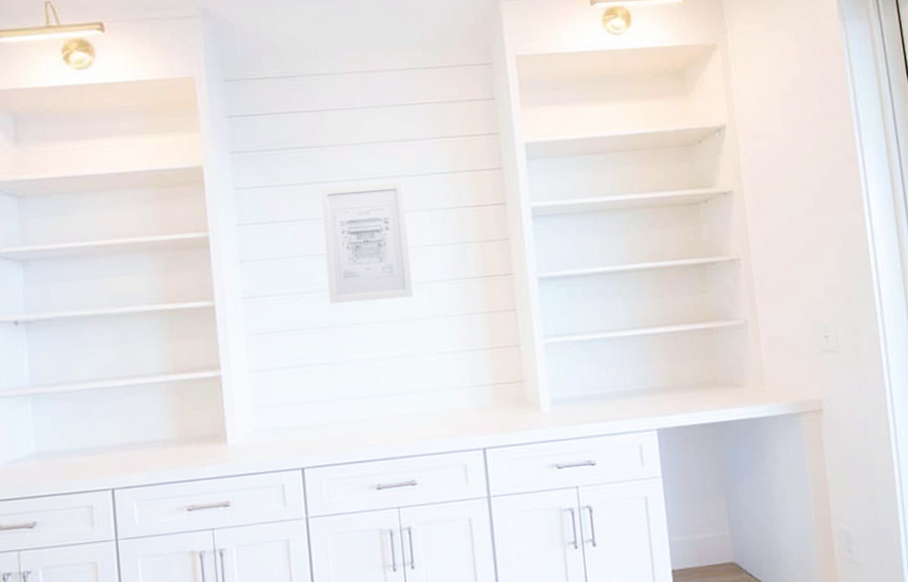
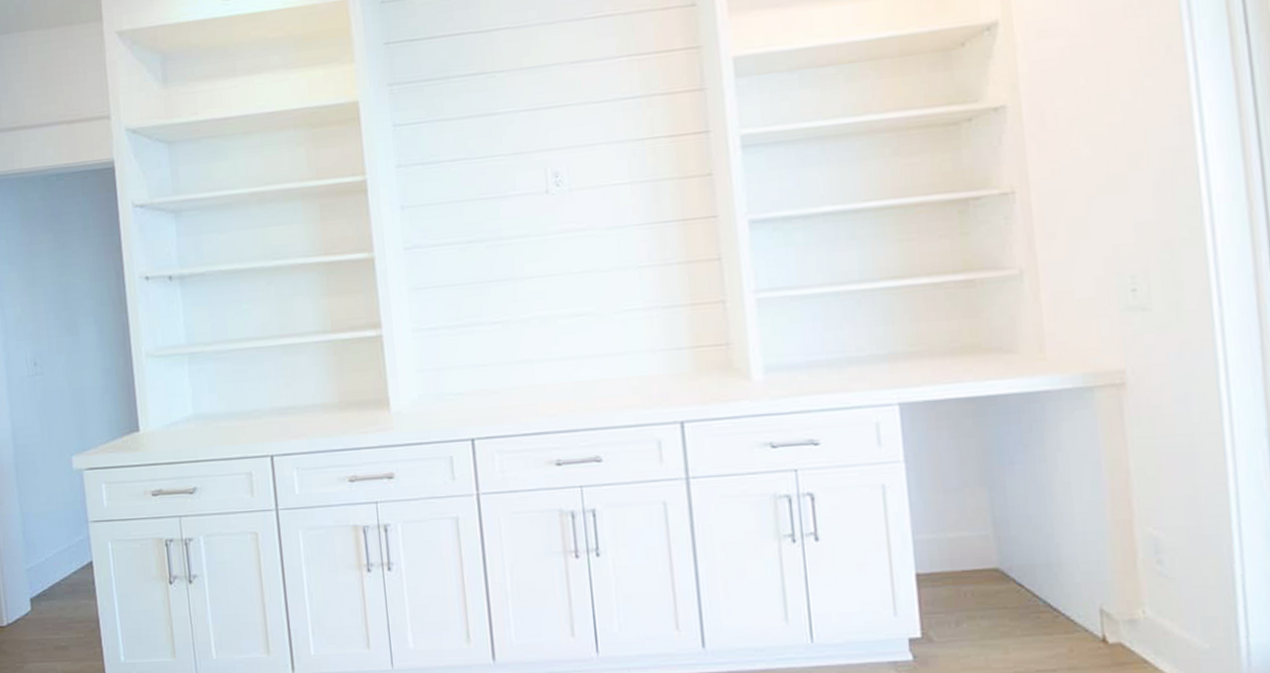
wall art: present [320,181,414,304] -> none [488,110,598,255]

